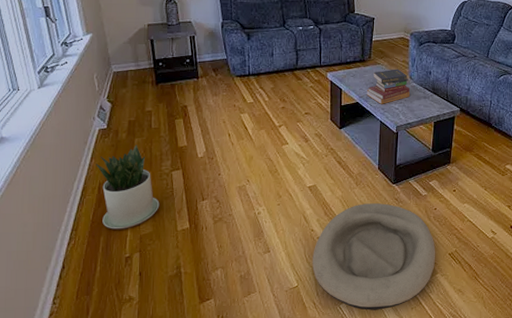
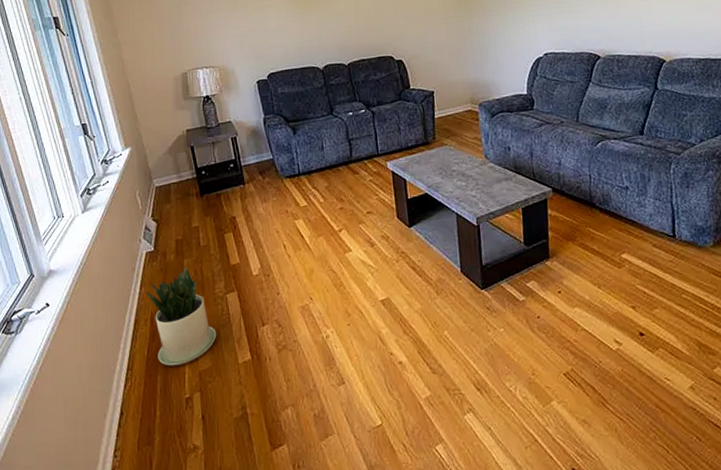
dog bed: present [312,203,436,311] -> none [395,314,548,453]
books: present [366,69,410,104] -> none [435,148,488,193]

